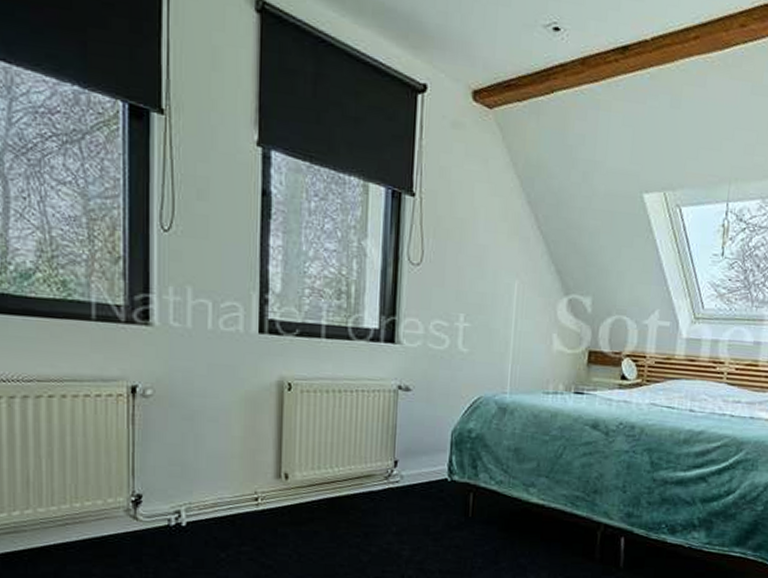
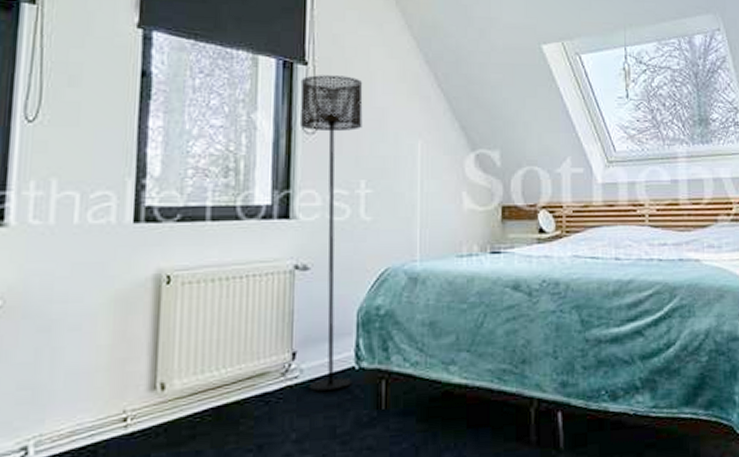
floor lamp: none [407,207,467,497] -> present [300,75,363,392]

